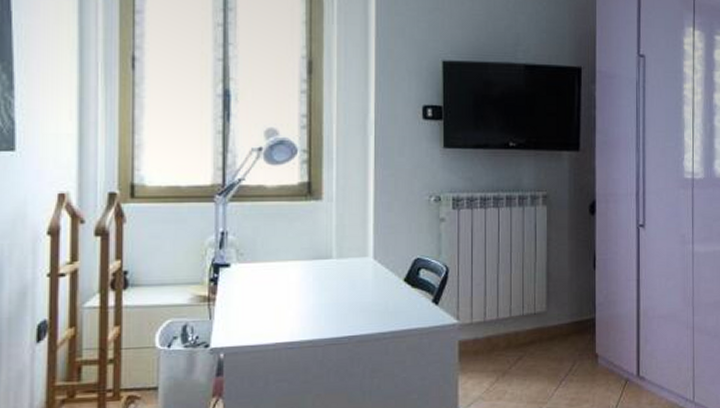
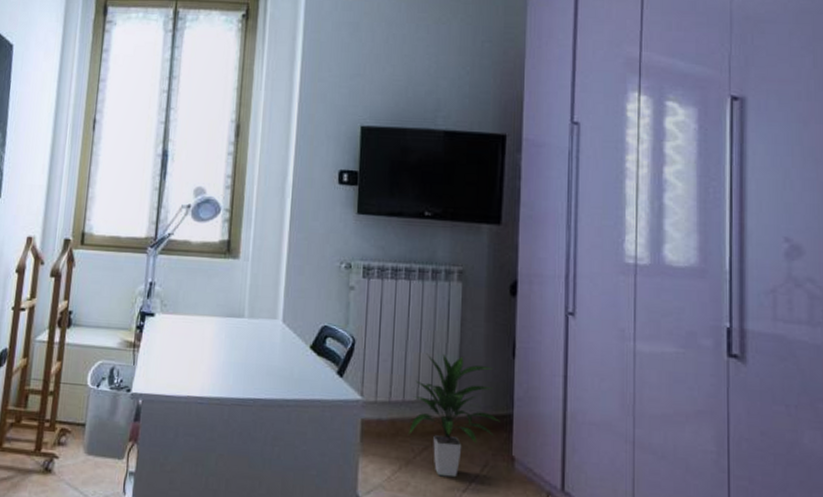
indoor plant: none [504,273,584,381] -> present [409,353,500,478]

